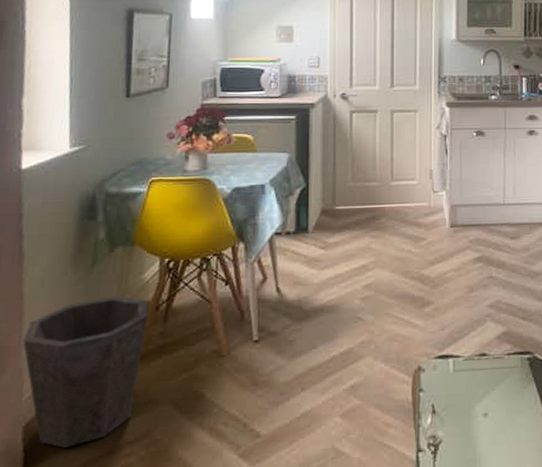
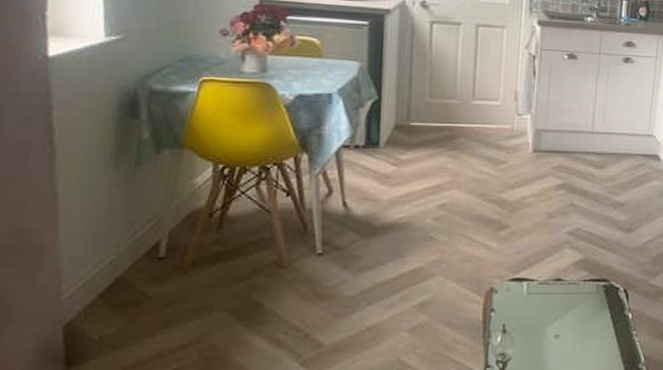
waste bin: present [23,296,148,448] -> none [59,201,201,349]

